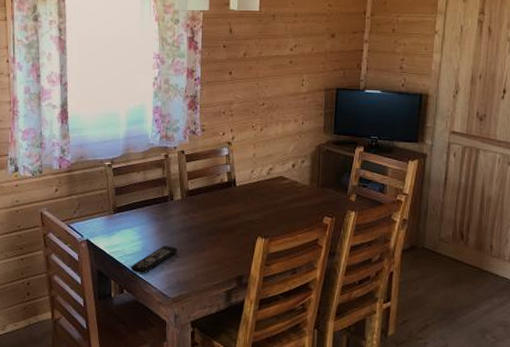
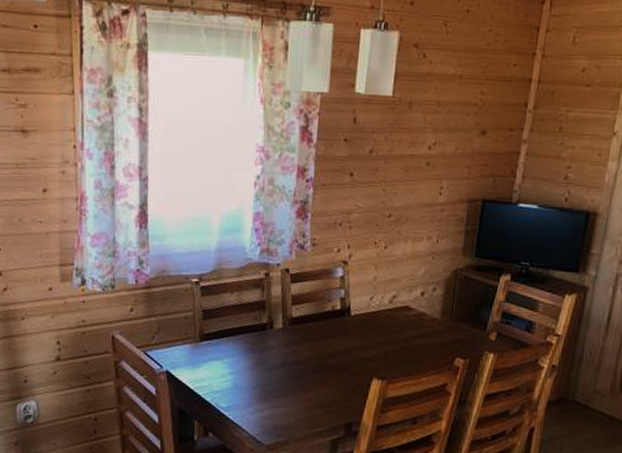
remote control: present [131,245,177,274] -> none [218,382,275,416]

